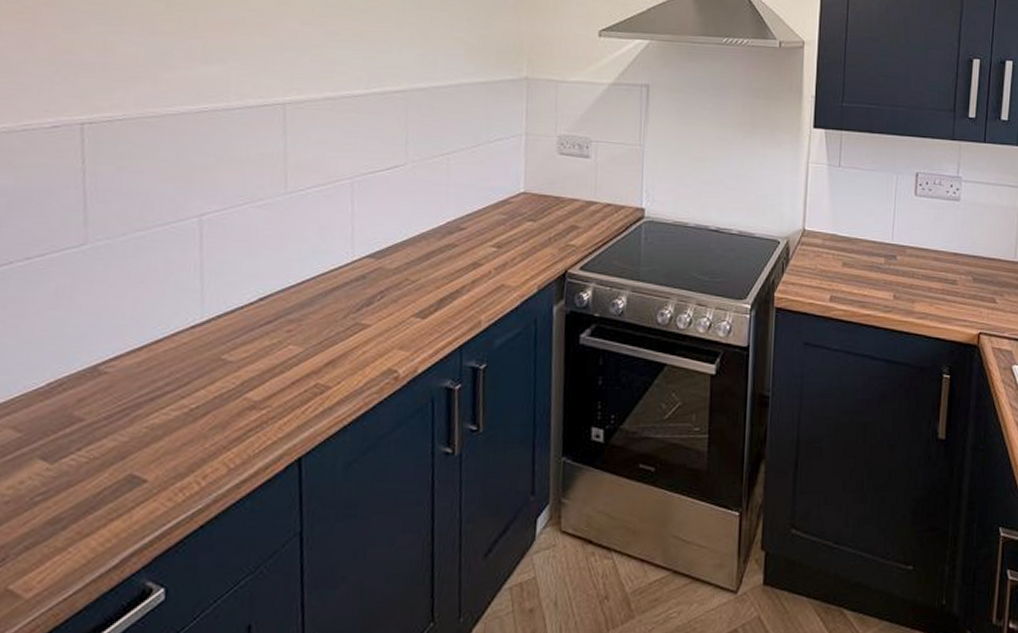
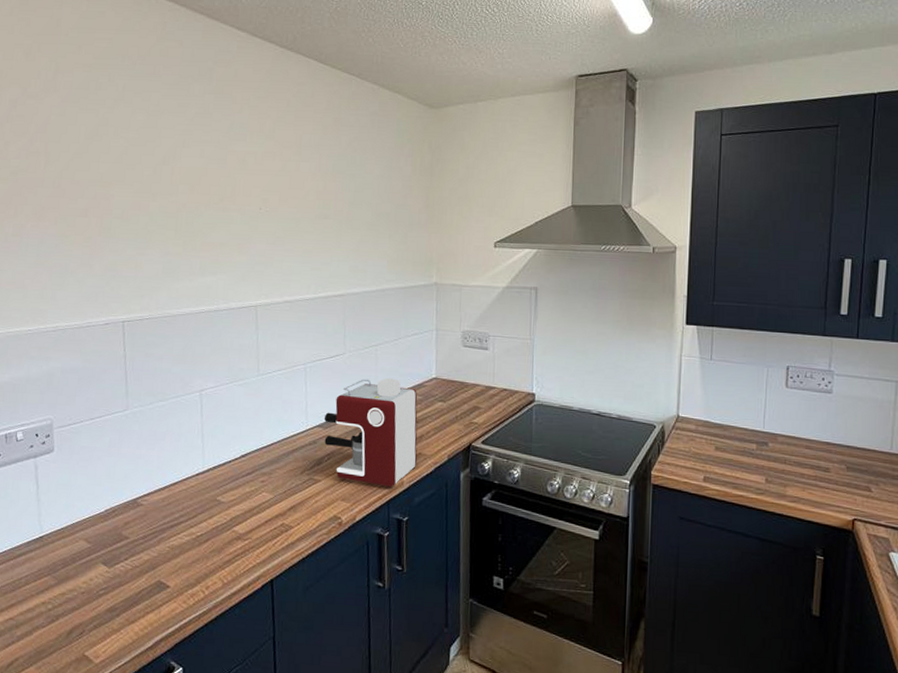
coffee maker: none [376,193,501,329] -> present [324,378,418,487]

